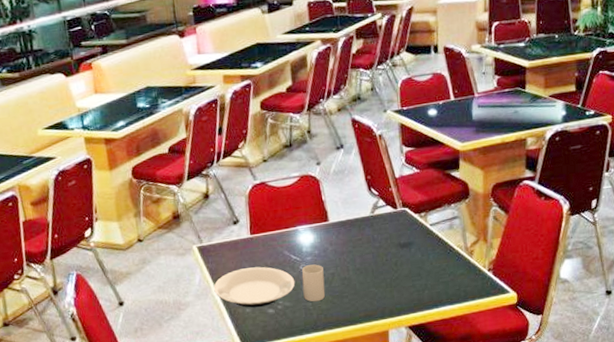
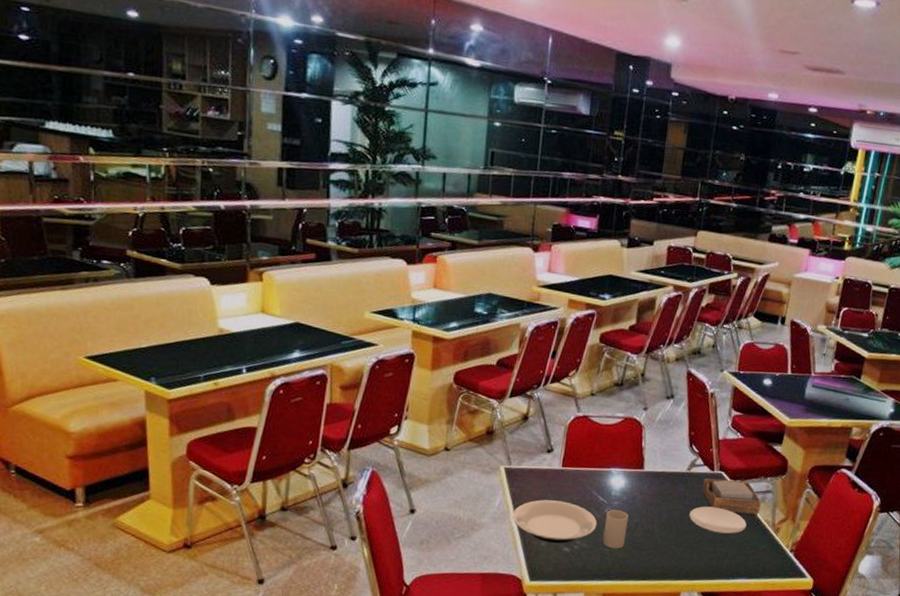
plate: none [381,242,440,268] -> present [689,506,747,535]
napkin holder: none [388,212,450,245] -> present [702,478,761,515]

